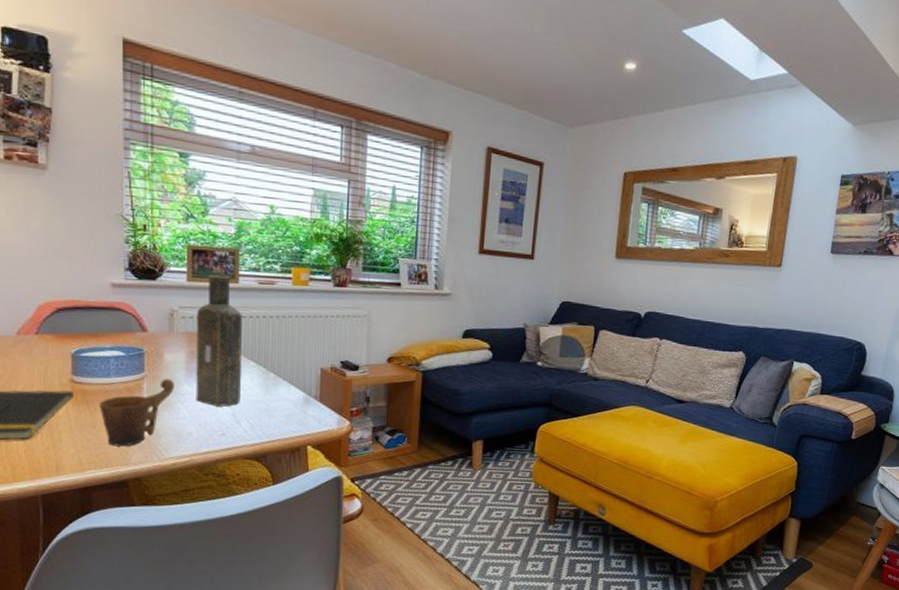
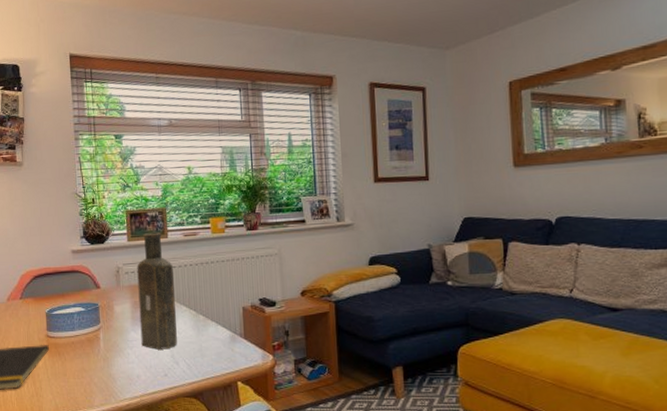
mug: present [99,379,174,447] -> none [68,328,124,391]

